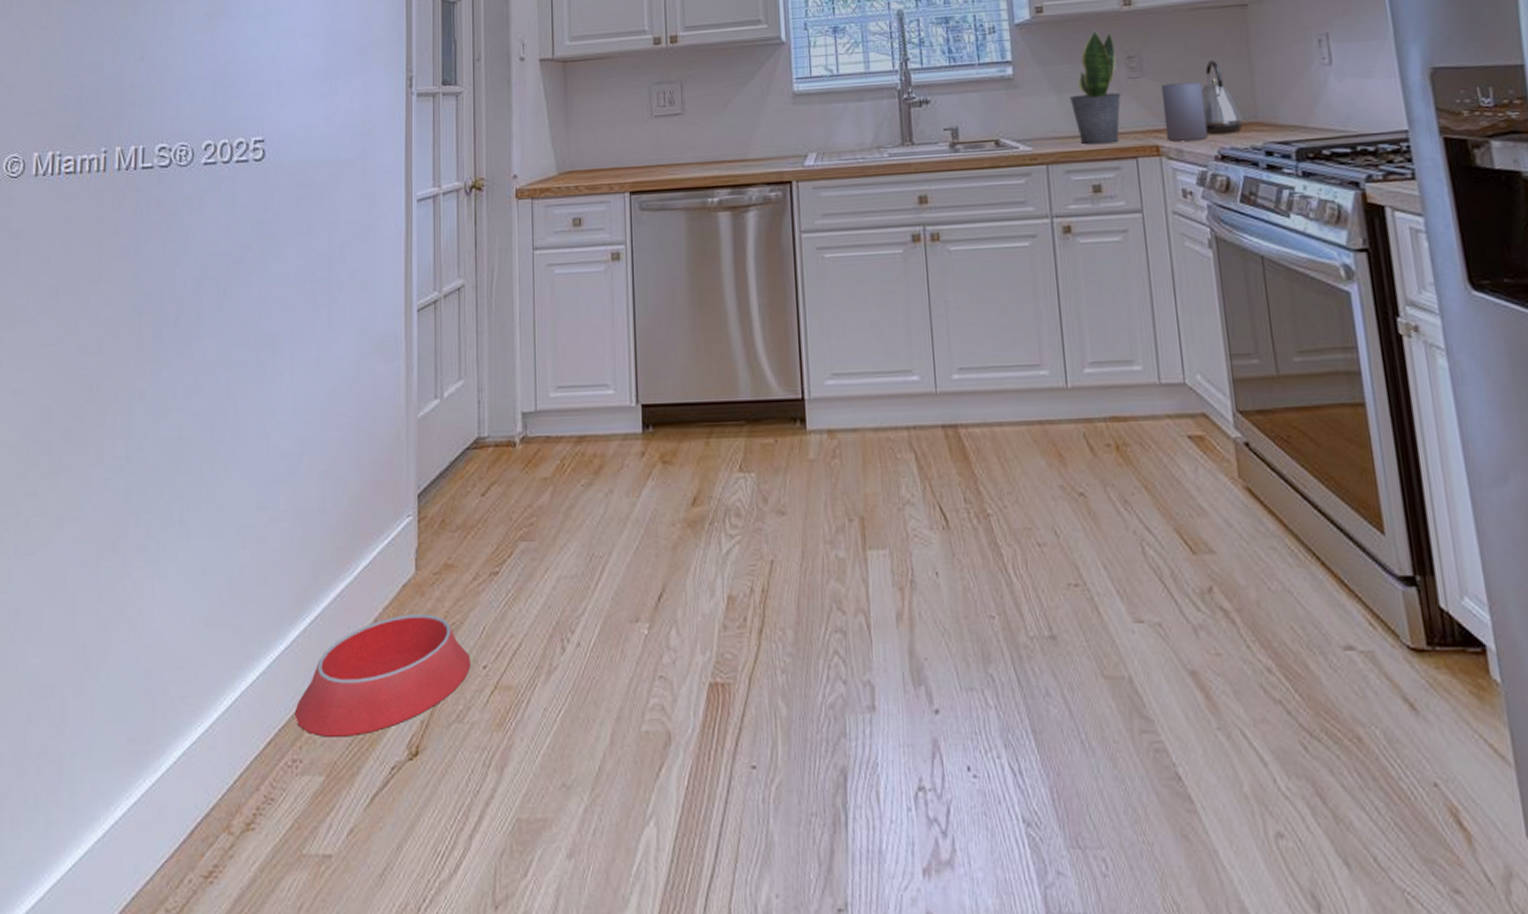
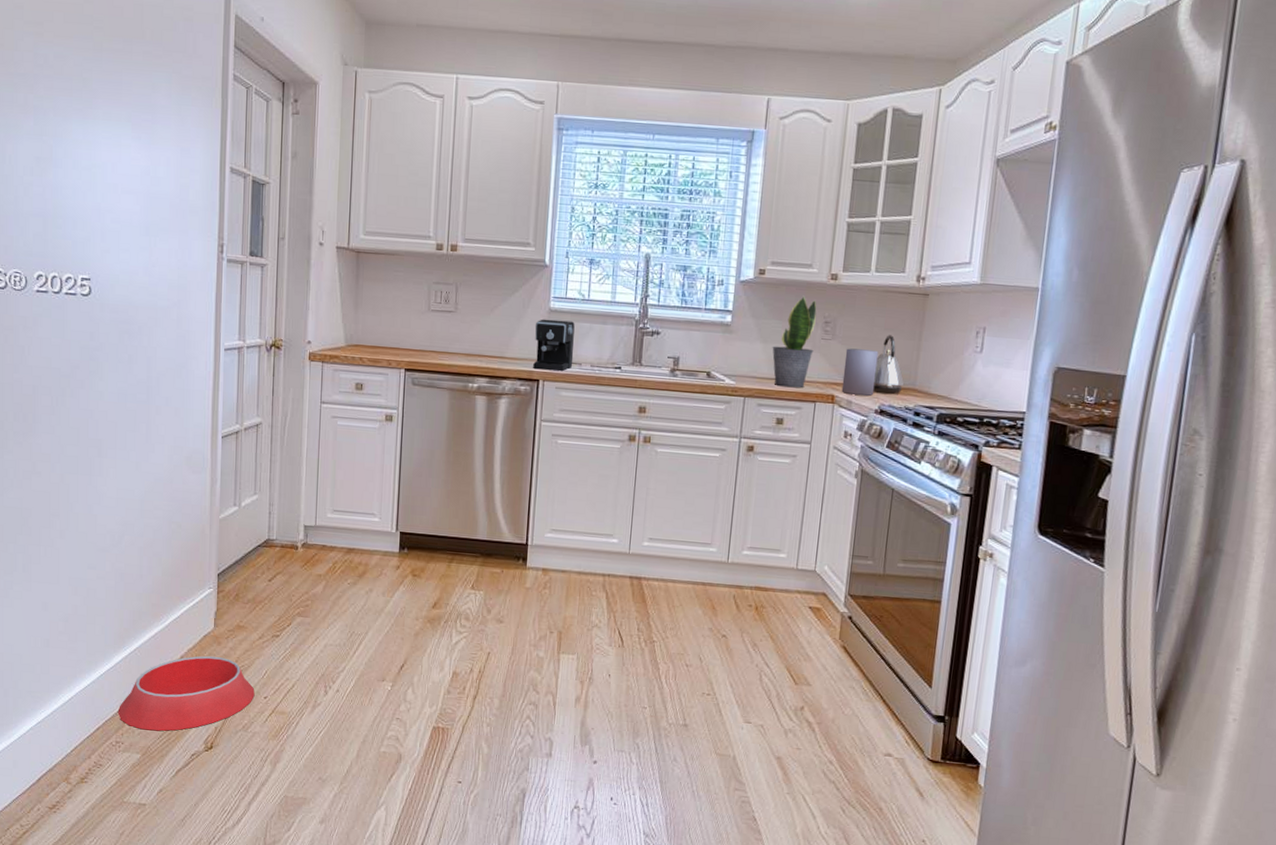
coffee maker: none [778,103,890,169] -> present [533,319,622,372]

